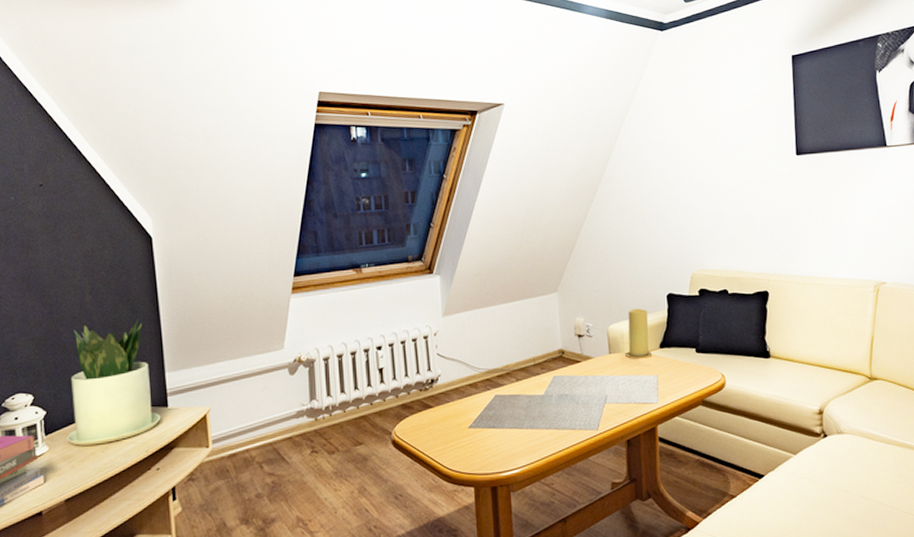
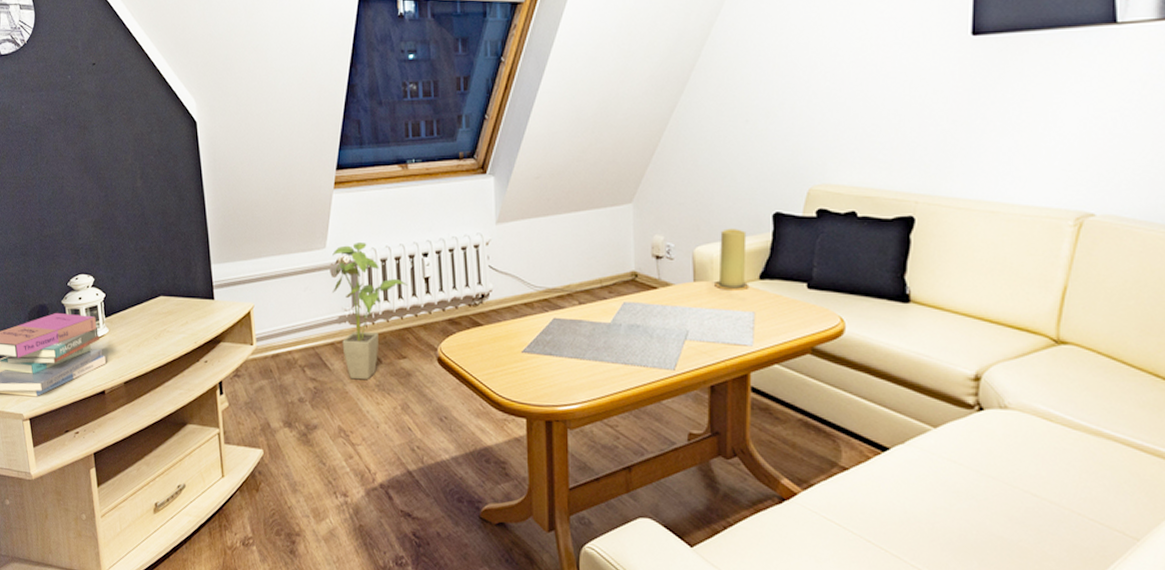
planter: present [66,319,161,446] -> none [123,207,208,332]
house plant: none [290,340,363,470] -> present [332,241,408,380]

